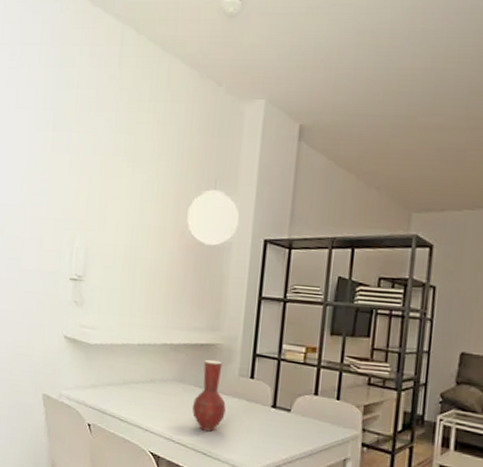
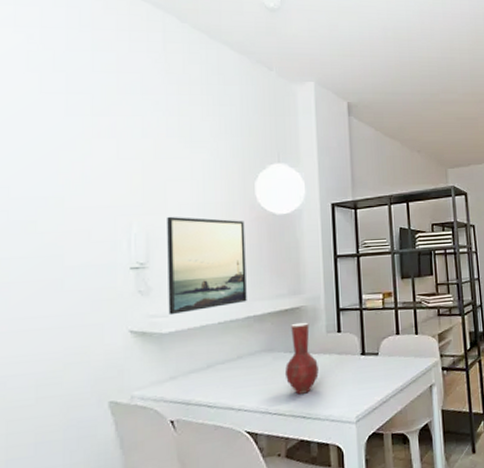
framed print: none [96,234,173,329] -> present [167,216,247,316]

